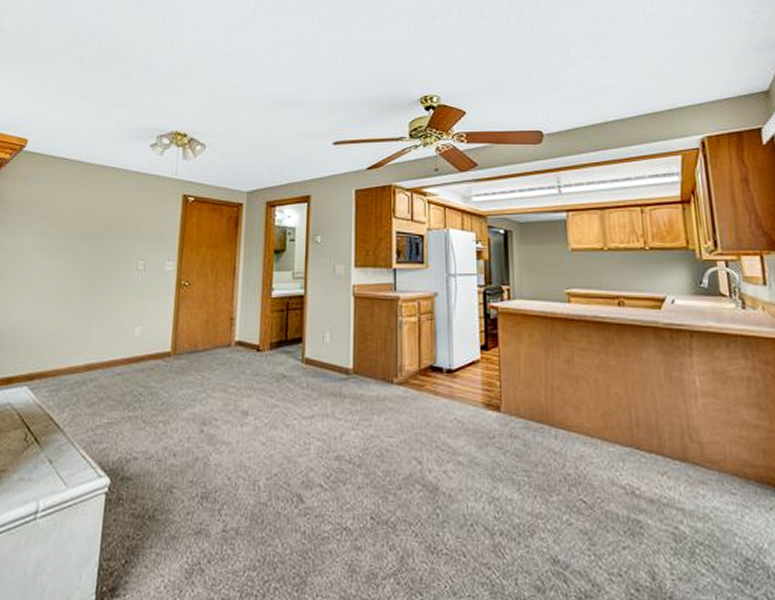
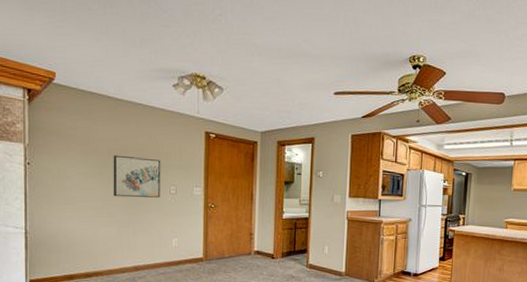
wall art: none [71,226,130,277] -> present [113,155,161,198]

